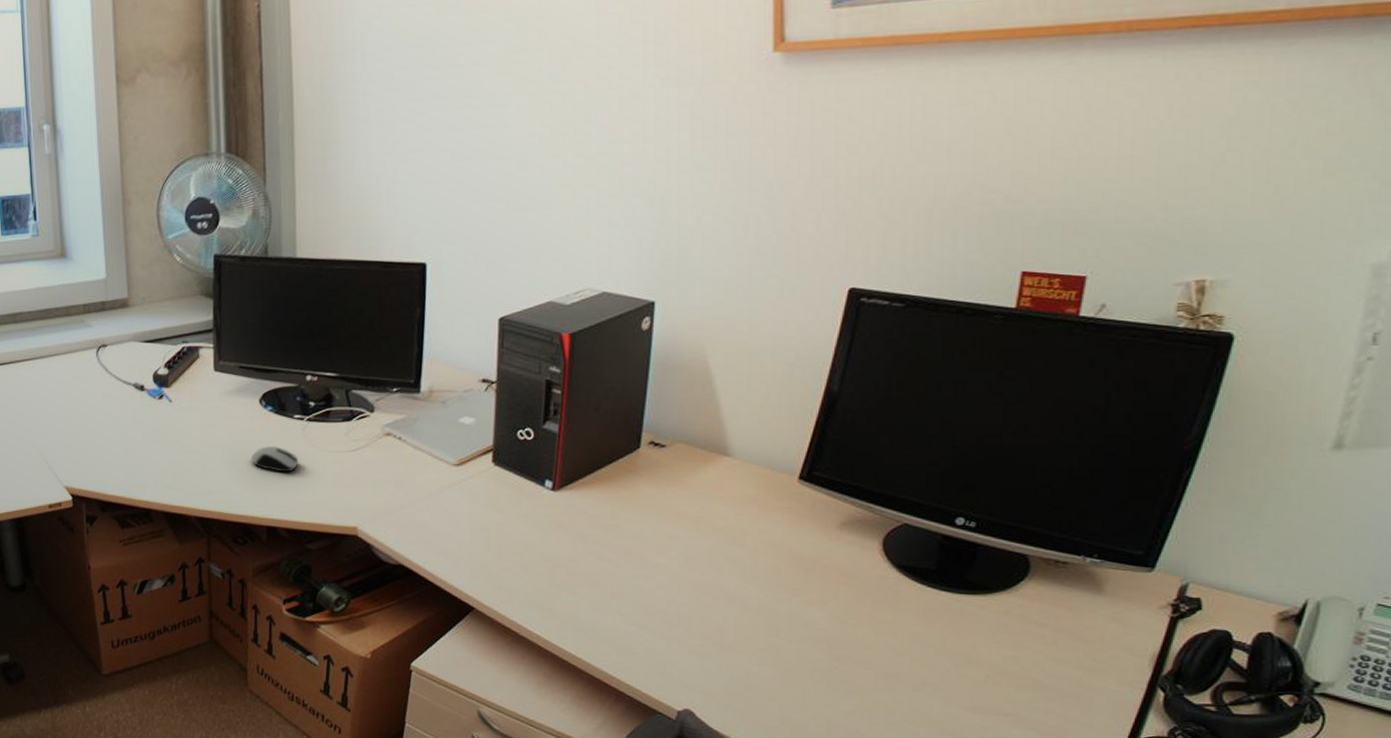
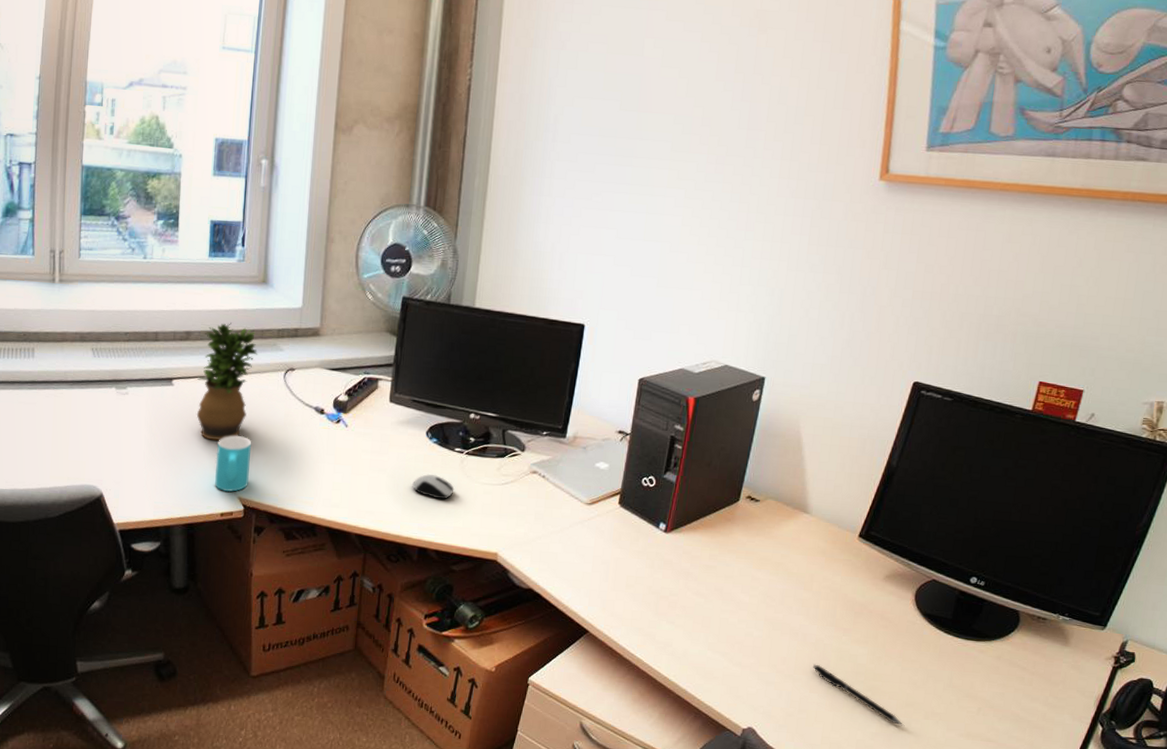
potted plant: none [6,302,65,429] -> present [196,322,258,441]
cup: none [35,421,73,482] -> present [215,435,251,492]
pen: none [757,632,888,701] -> present [812,664,905,726]

